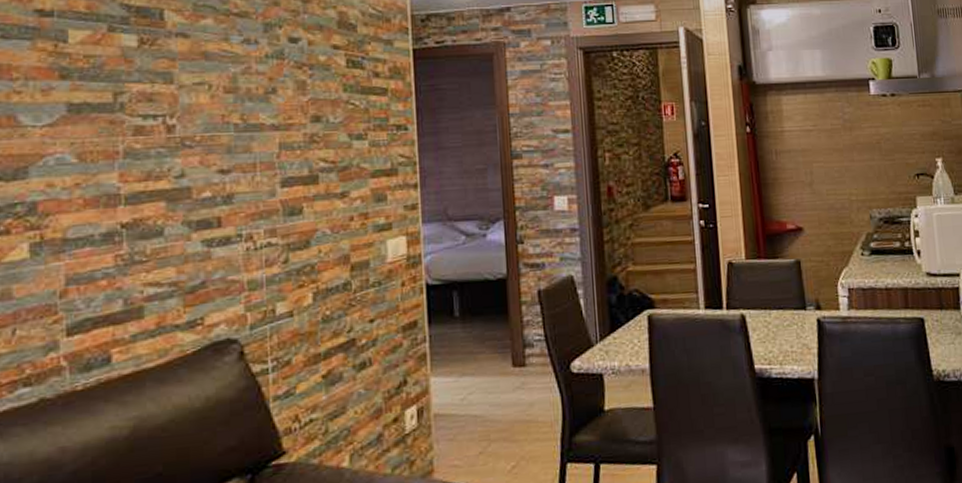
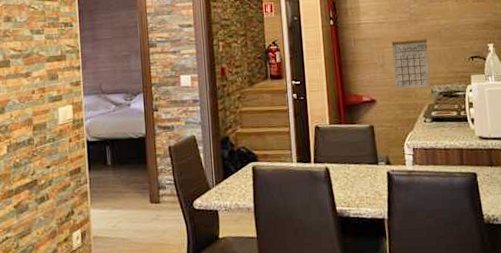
calendar: none [821,147,869,214] -> present [391,36,430,89]

